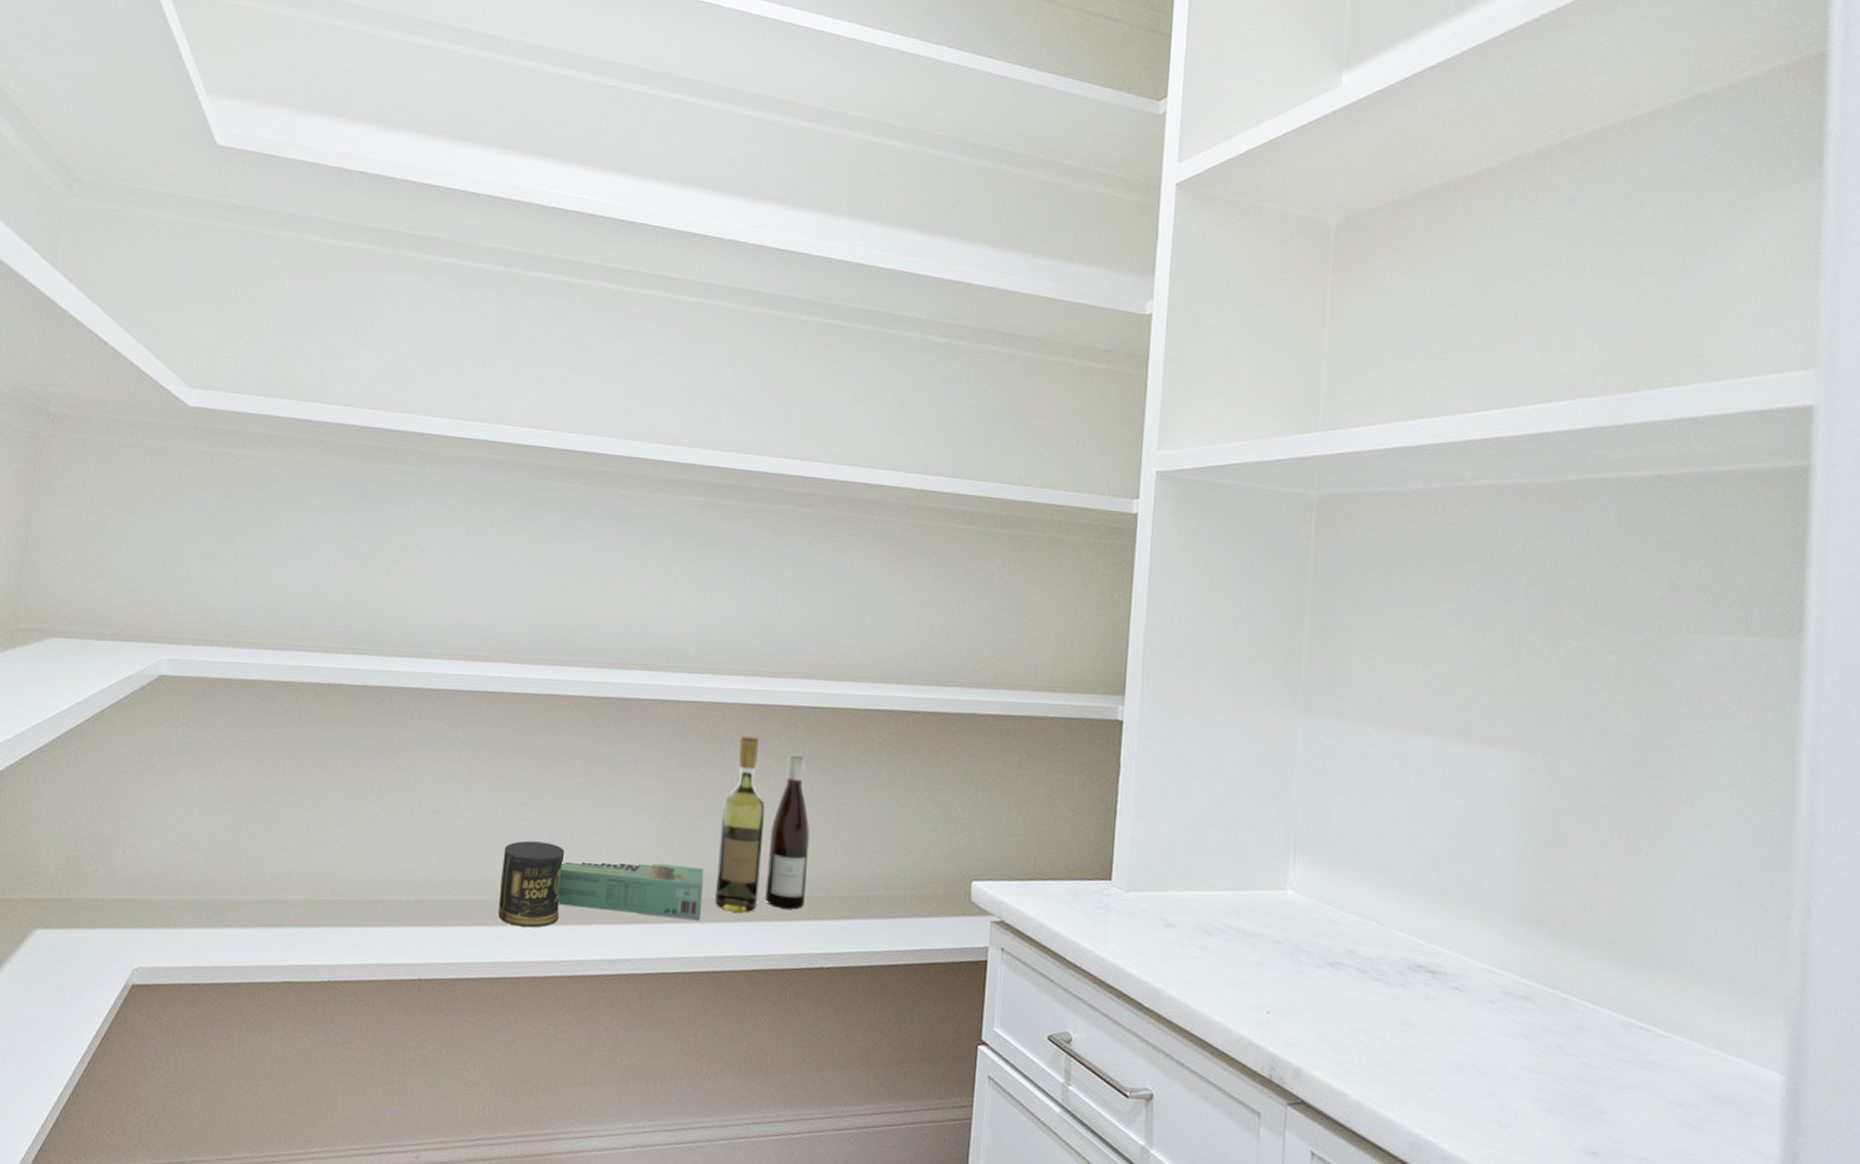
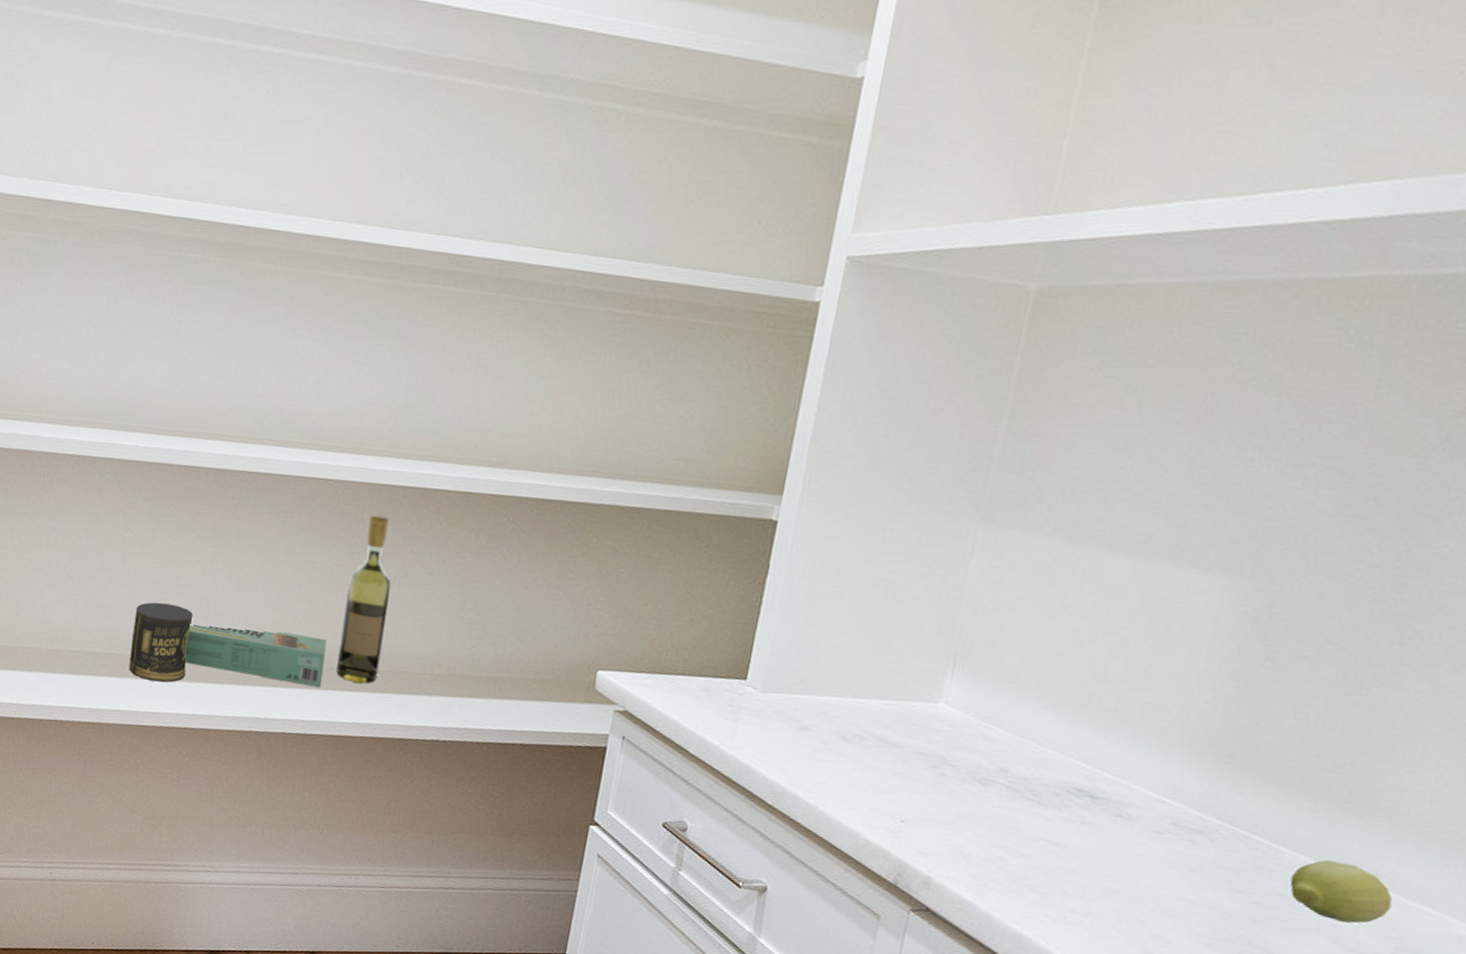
bottle: present [765,753,811,910] -> none [385,534,435,684]
fruit: none [1608,1015,1695,1076] -> present [1290,860,1393,924]

